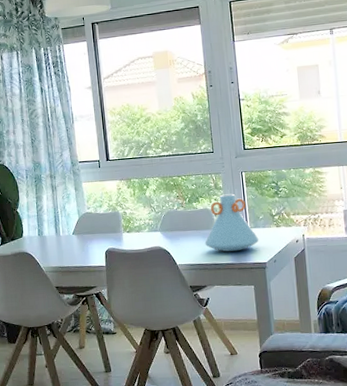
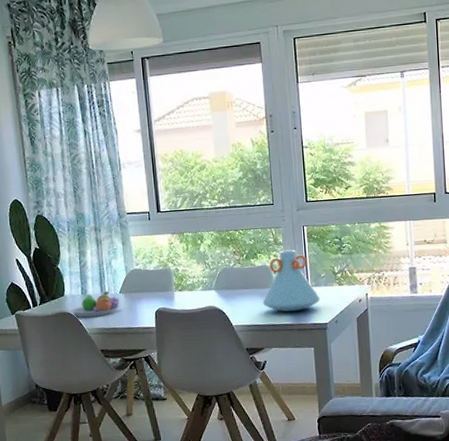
fruit bowl: none [28,232,73,257] -> present [70,291,120,318]

